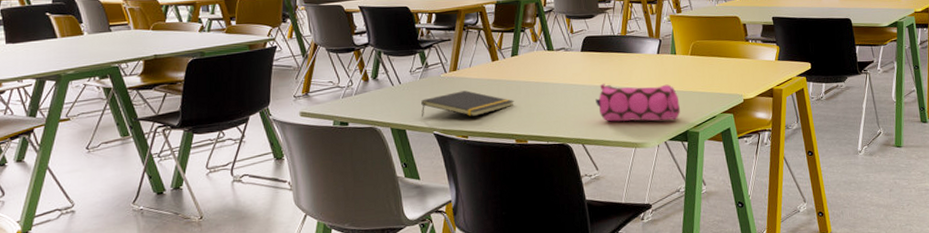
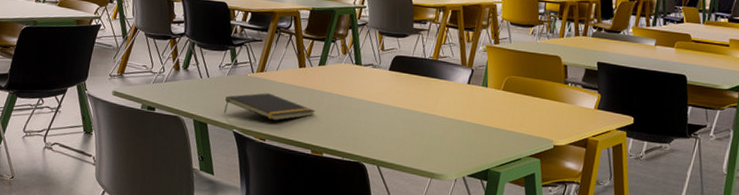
pencil case: present [596,83,680,122] -> none [397,106,484,156]

